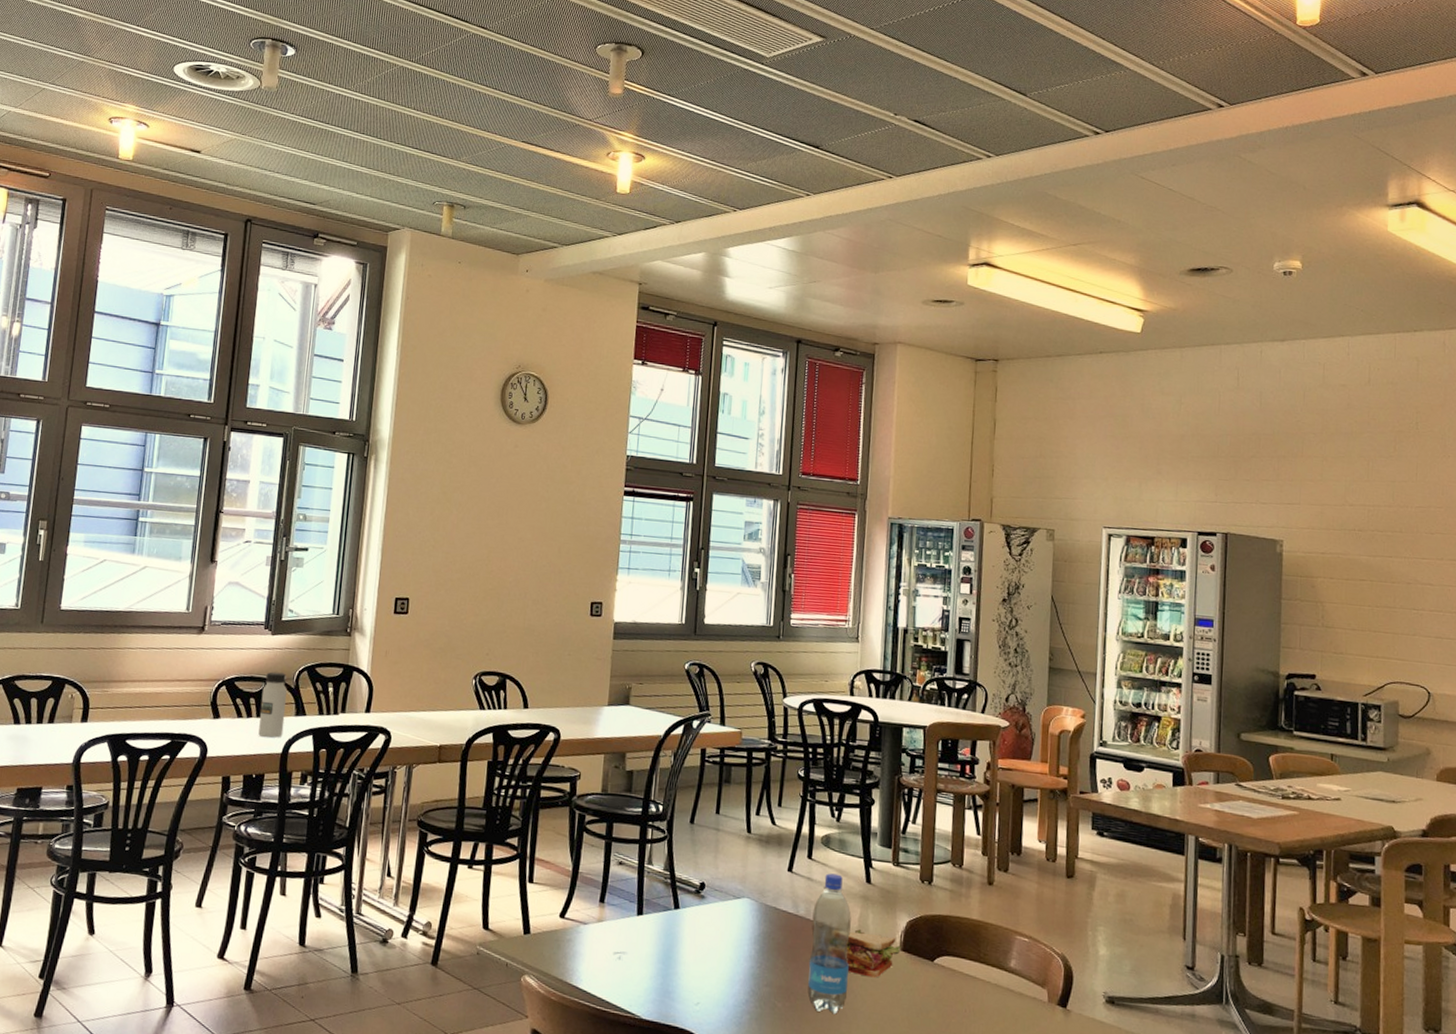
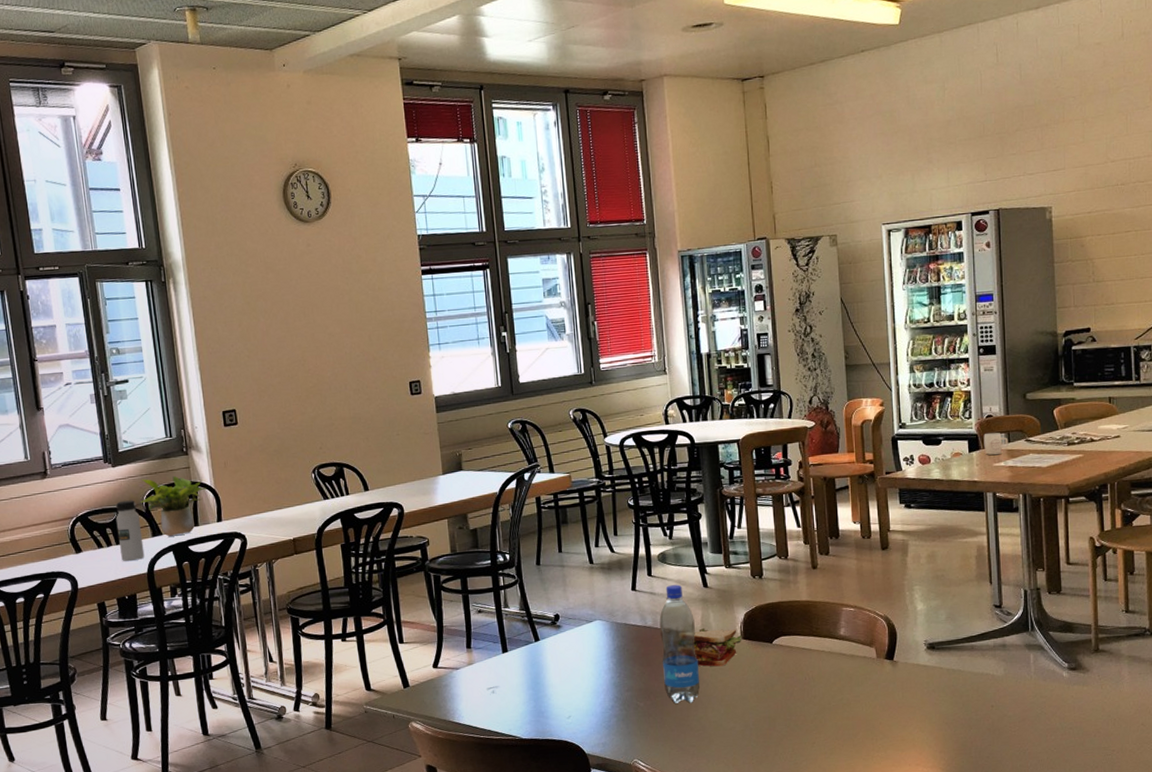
potted plant: none [291,653,362,720] -> present [140,475,207,537]
mug: none [1189,769,1218,795] -> present [983,433,1009,456]

